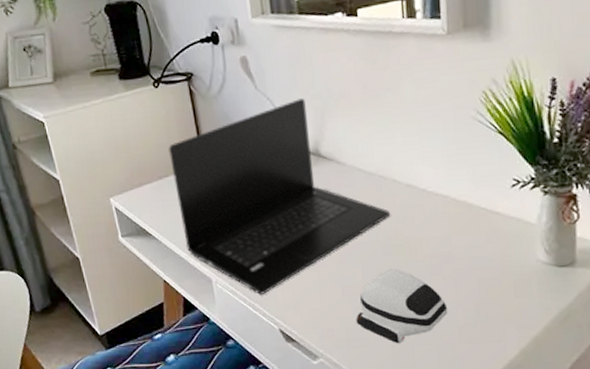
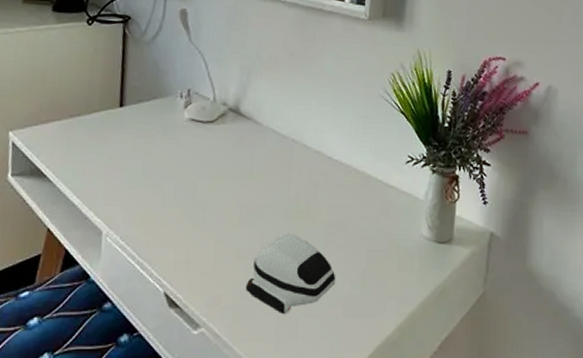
laptop: present [168,98,391,294] -> none [83,56,297,252]

